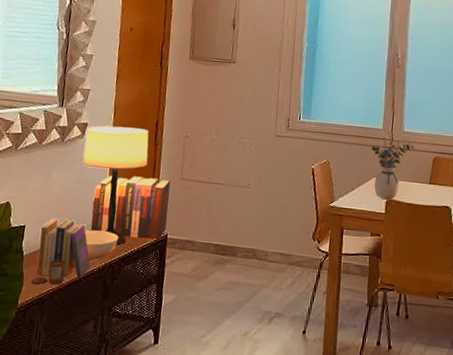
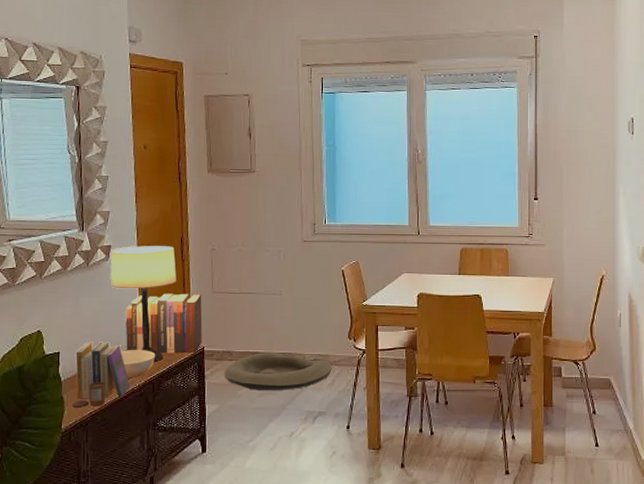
dog bed: none [184,245,294,287] -> present [224,351,332,390]
bouquet: present [371,134,414,200] -> none [399,229,441,294]

